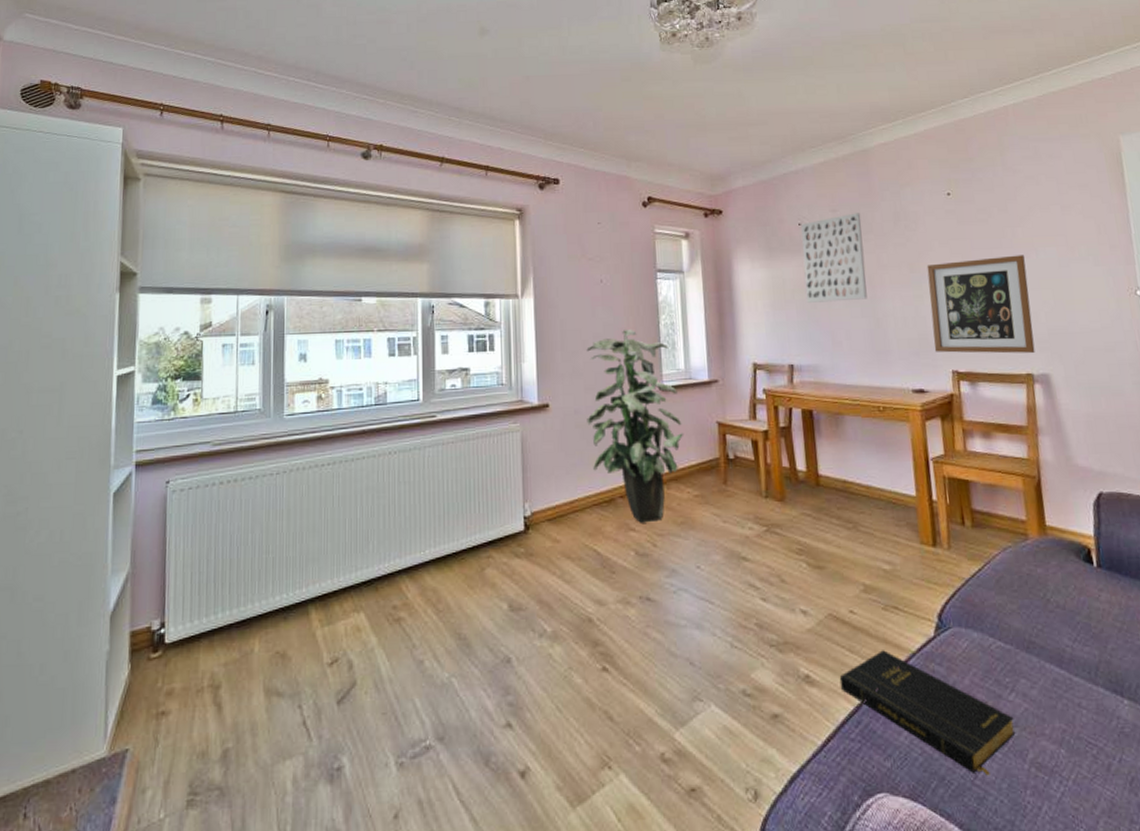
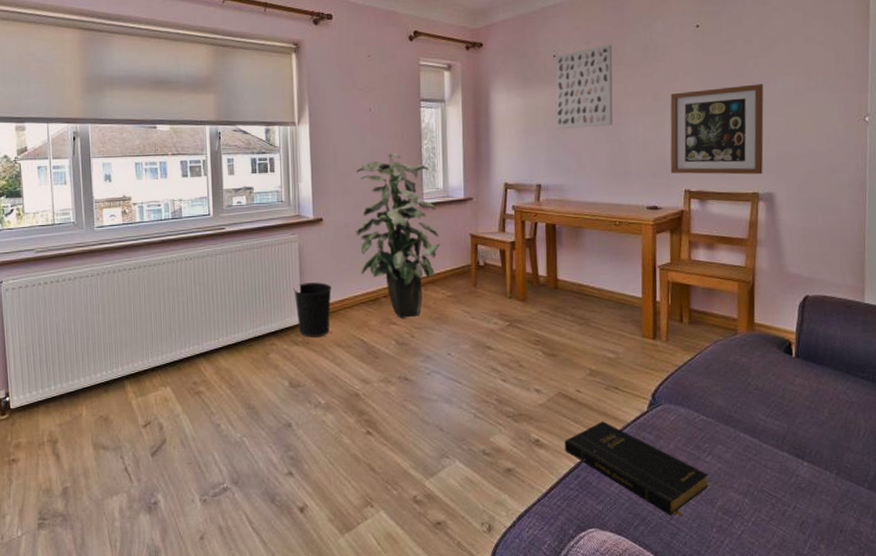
wastebasket: none [514,480,559,548] -> present [293,282,332,338]

